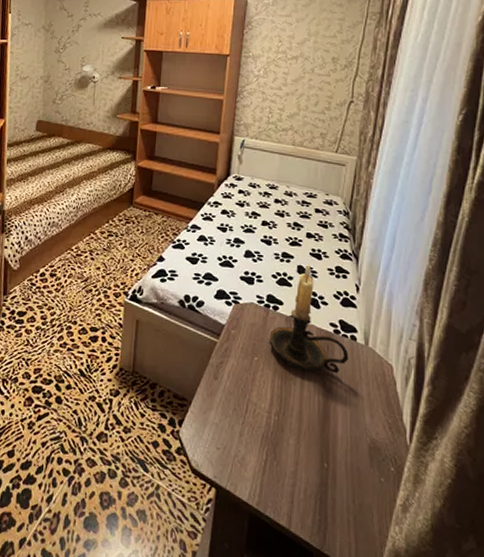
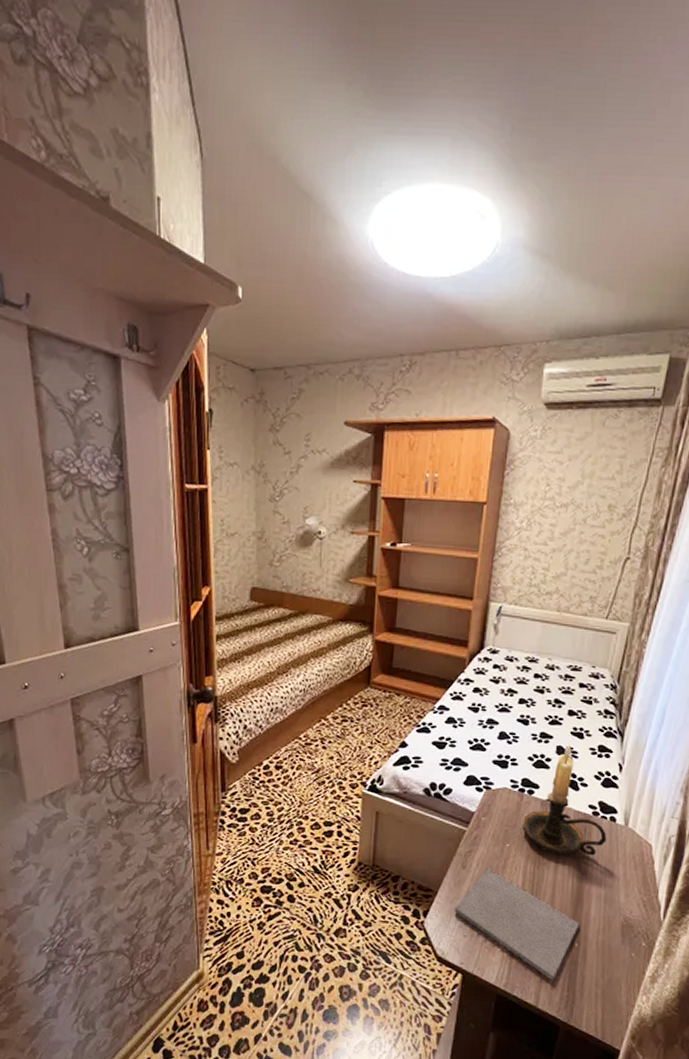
notepad: none [207,381,327,503] -> present [454,869,579,981]

